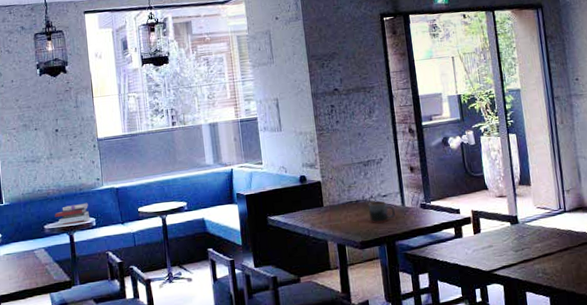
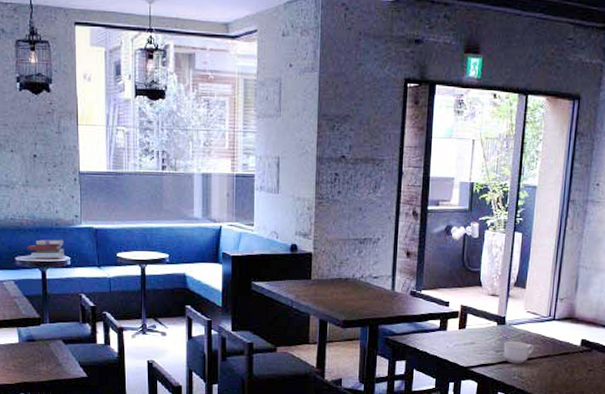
mug: present [368,201,395,224] -> none [357,282,383,305]
teacup: none [521,238,552,261] -> present [503,341,534,364]

